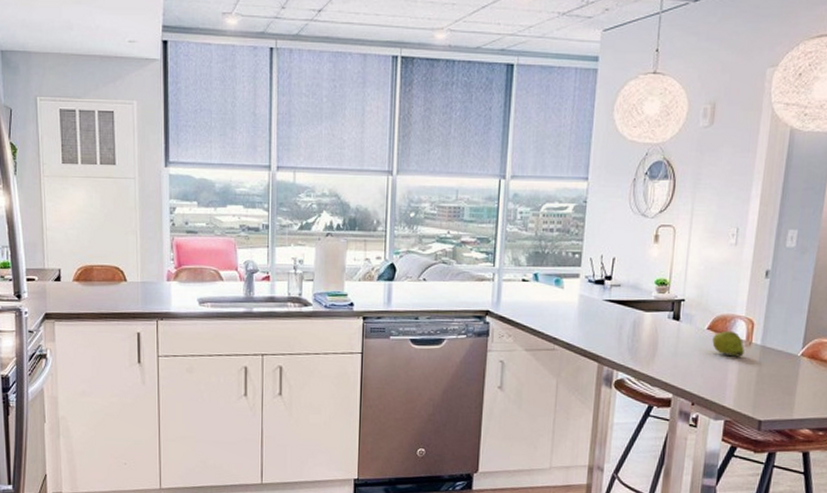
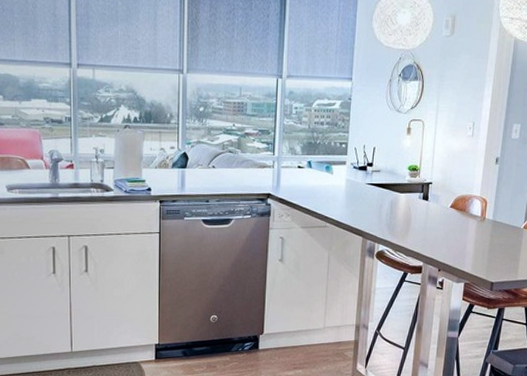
fruit: present [712,330,744,358] -> none [454,208,480,231]

